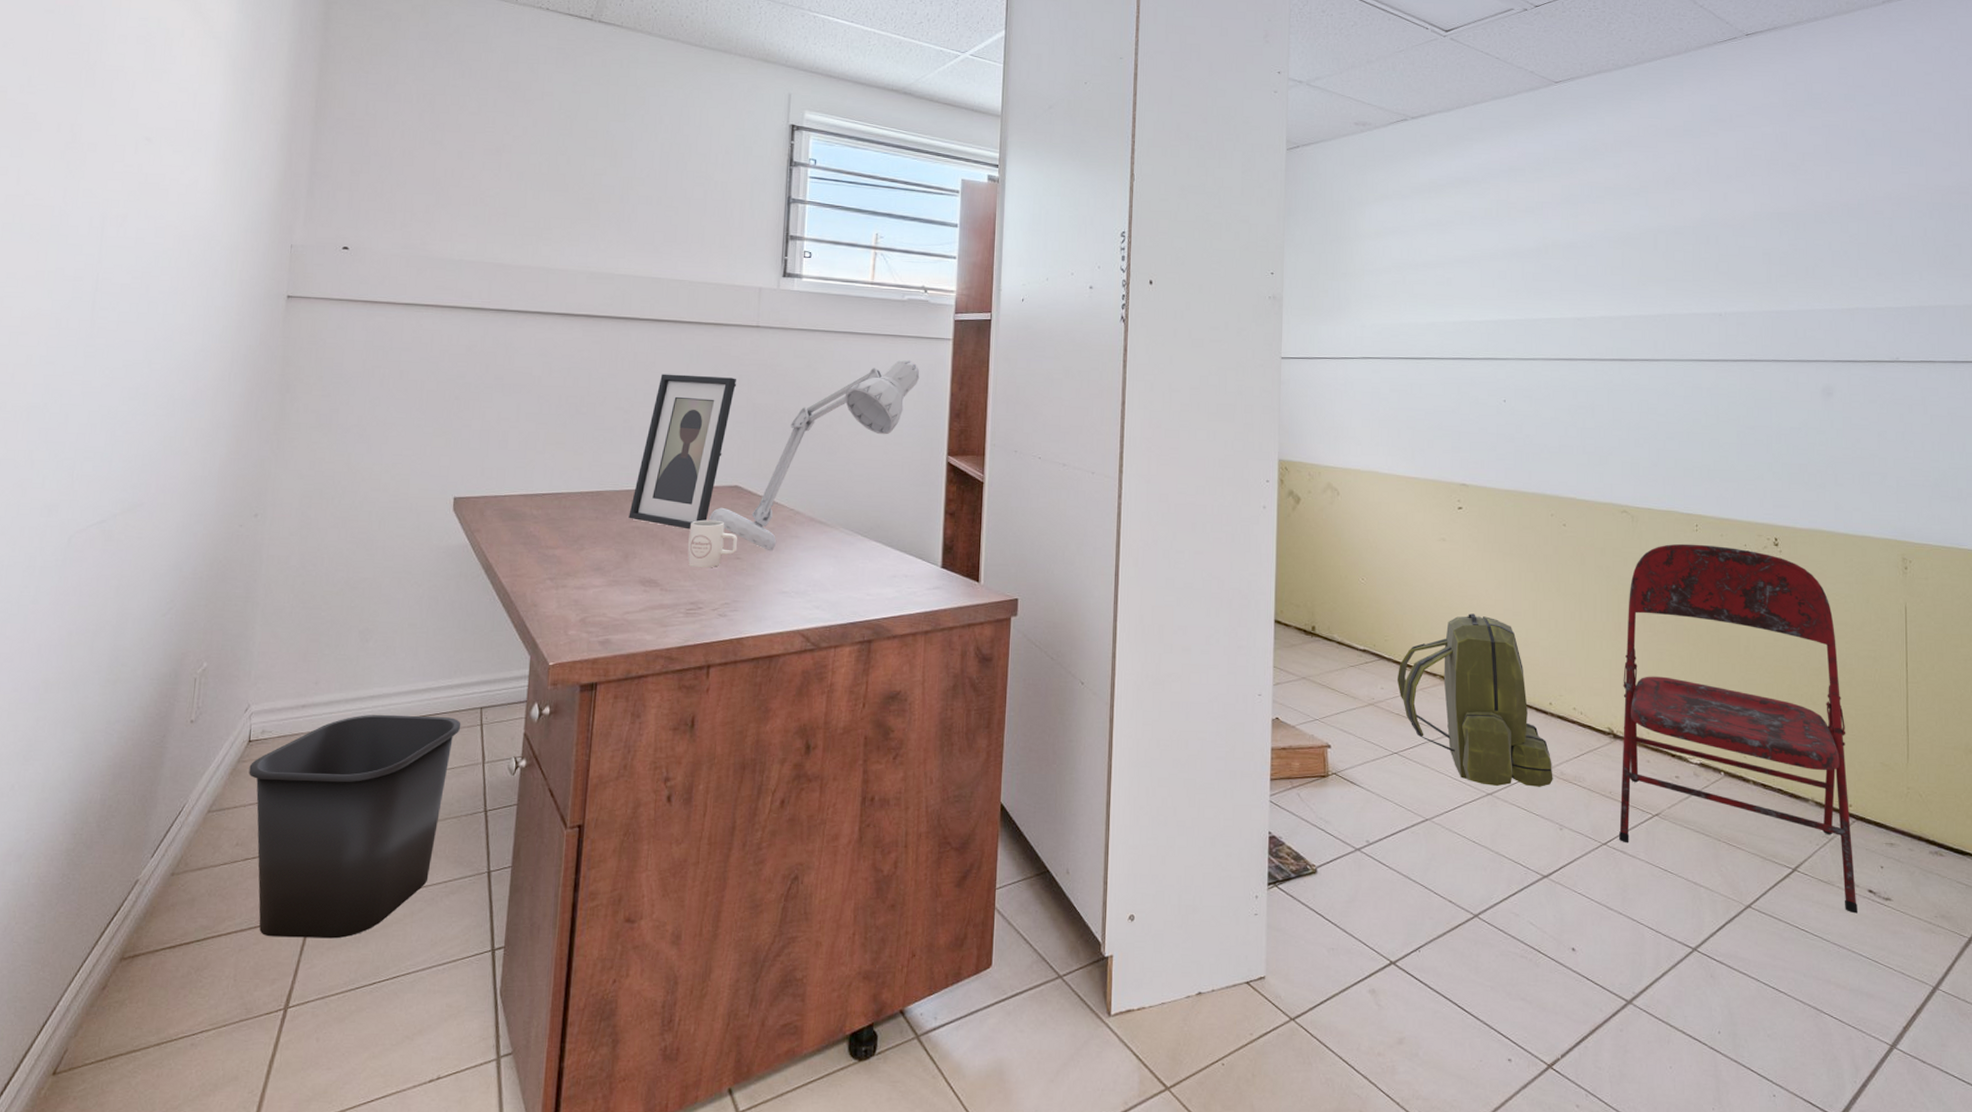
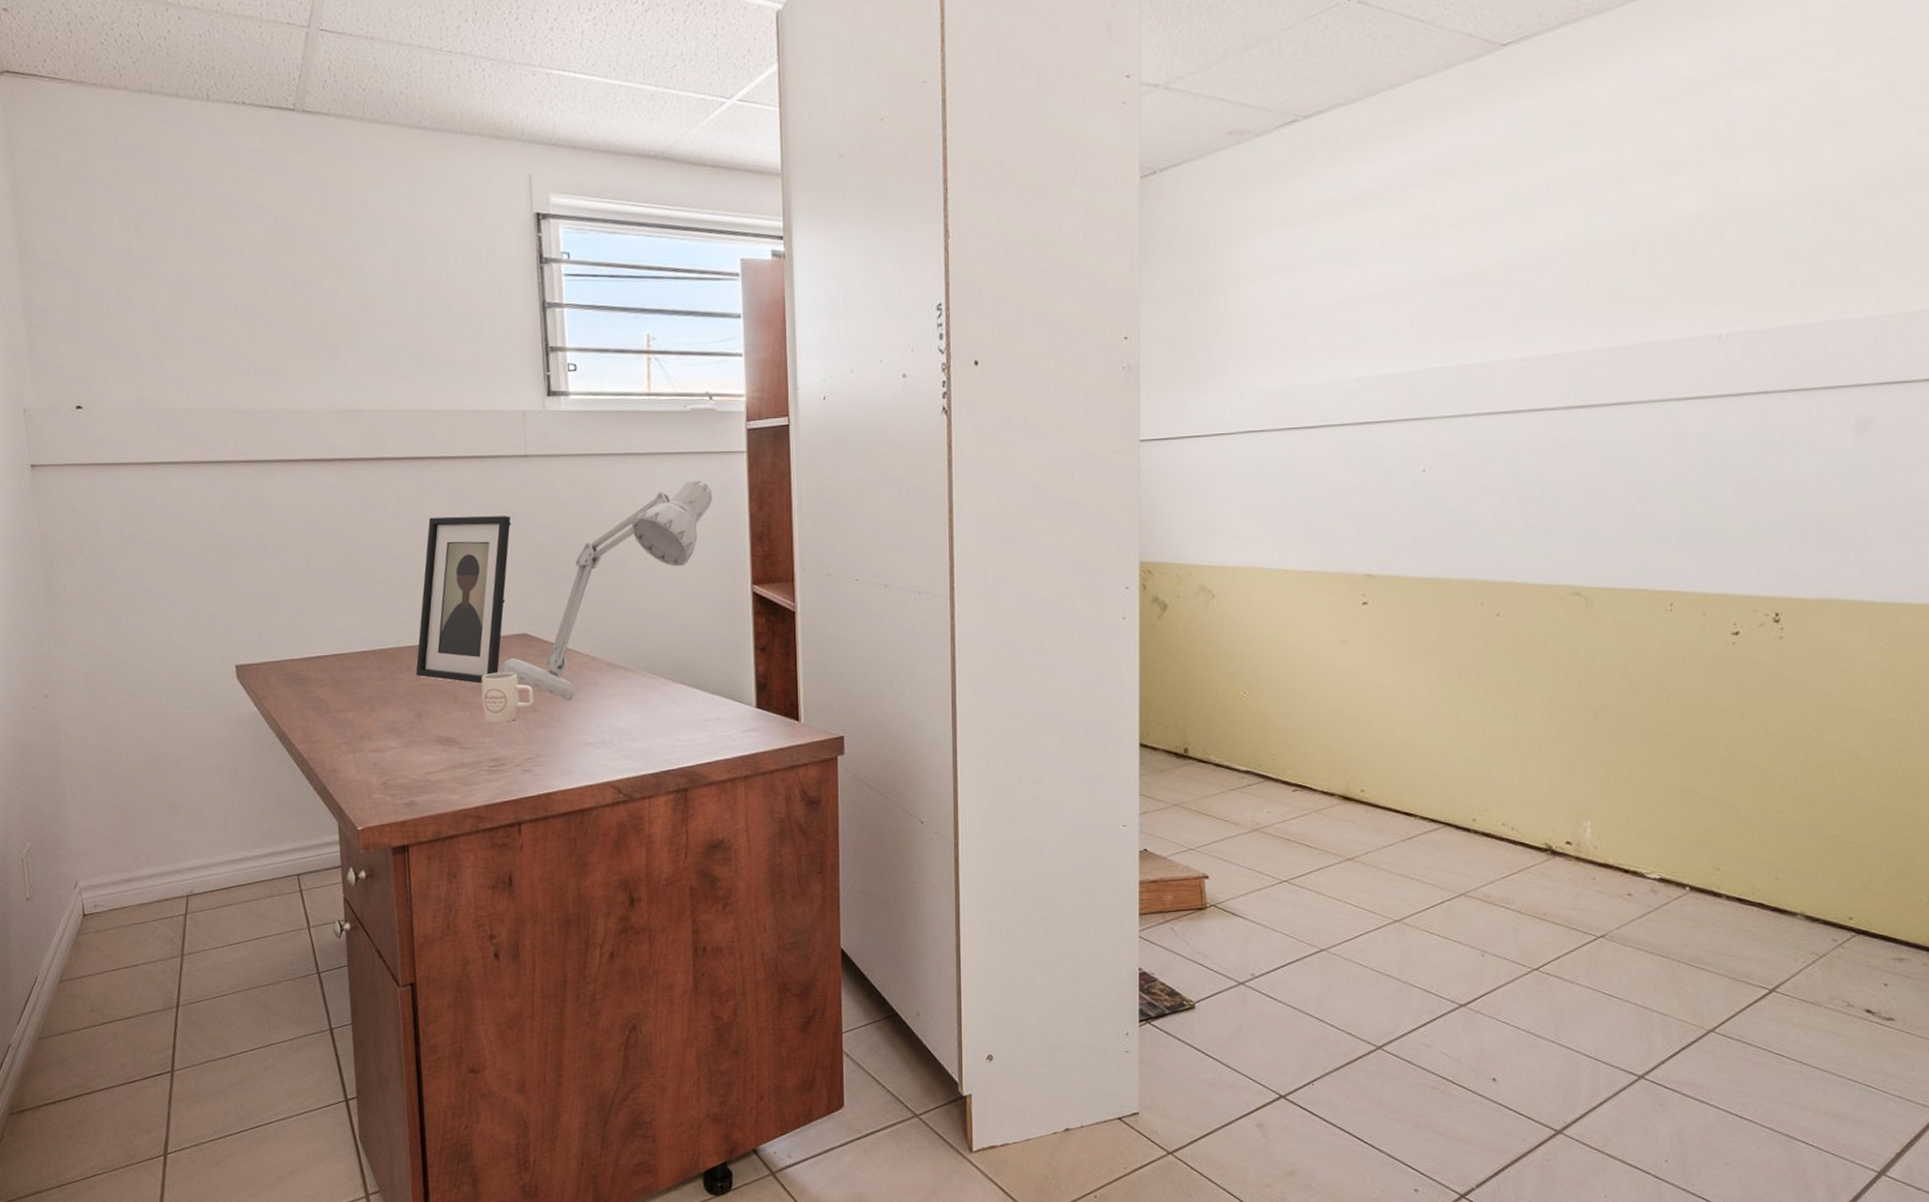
waste bin: present [249,714,461,939] -> none [89,884,282,1093]
backpack: present [1396,613,1553,787] -> none [1286,724,1475,912]
folding chair: present [1619,543,1857,914] -> none [1554,626,1853,1036]

